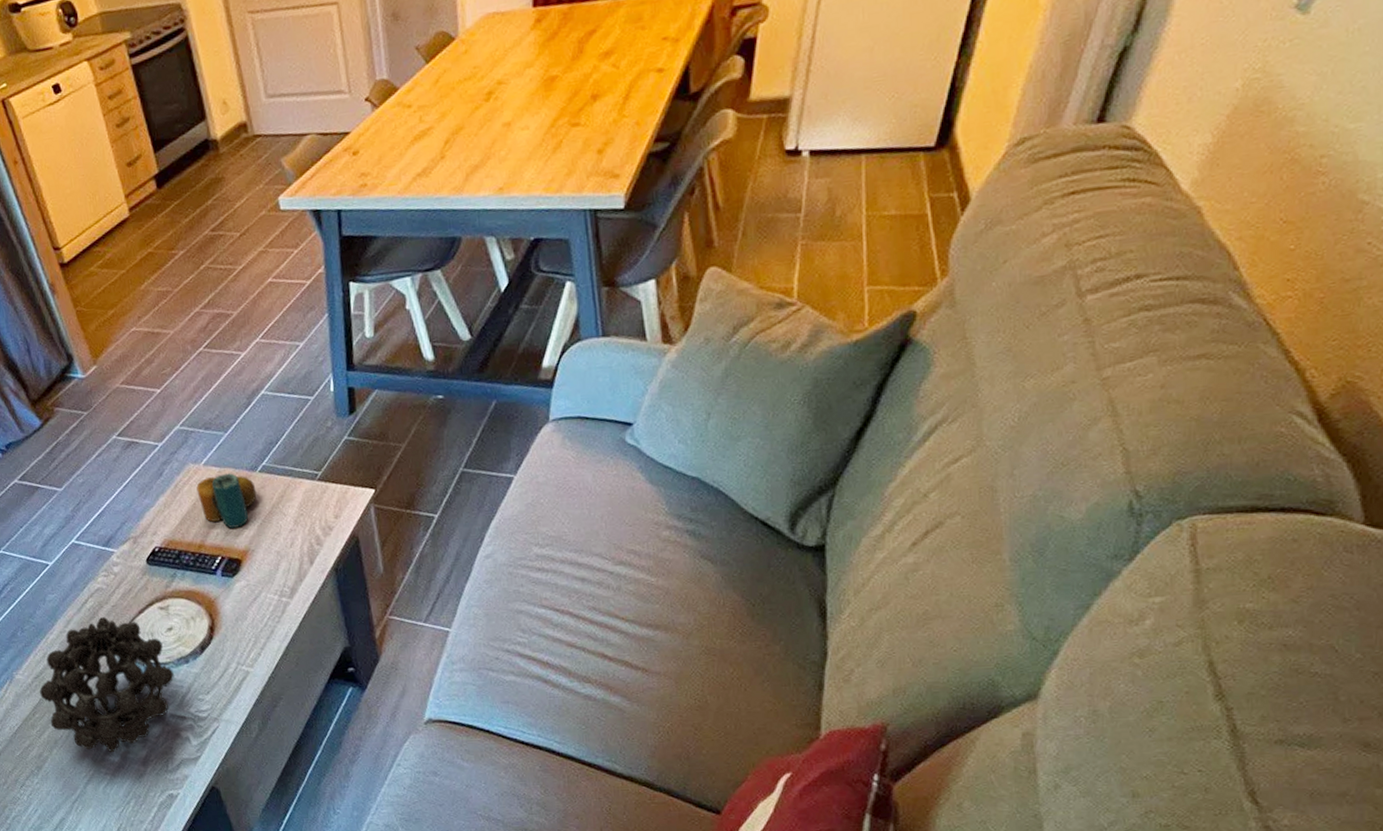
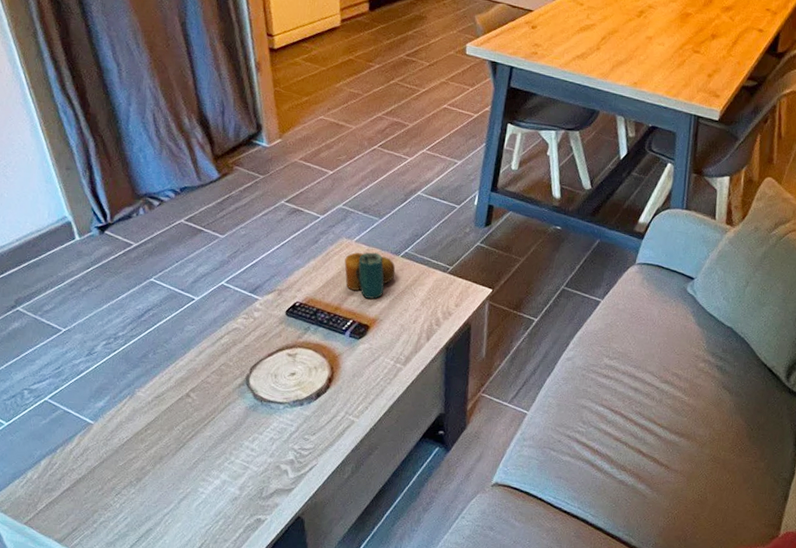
decorative ball: present [39,617,174,753] -> none [157,353,287,475]

